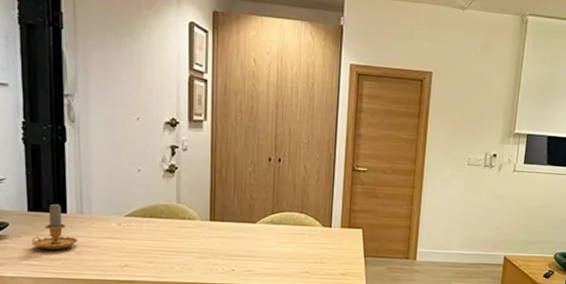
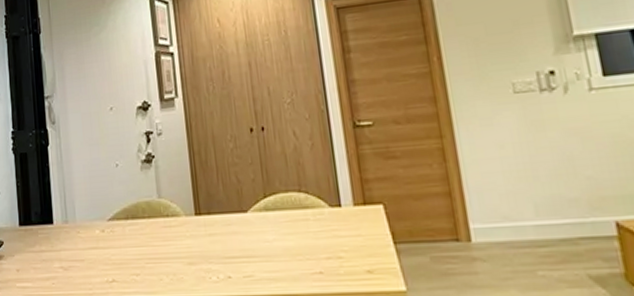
candle: present [32,203,79,250] -> none [23,214,66,268]

